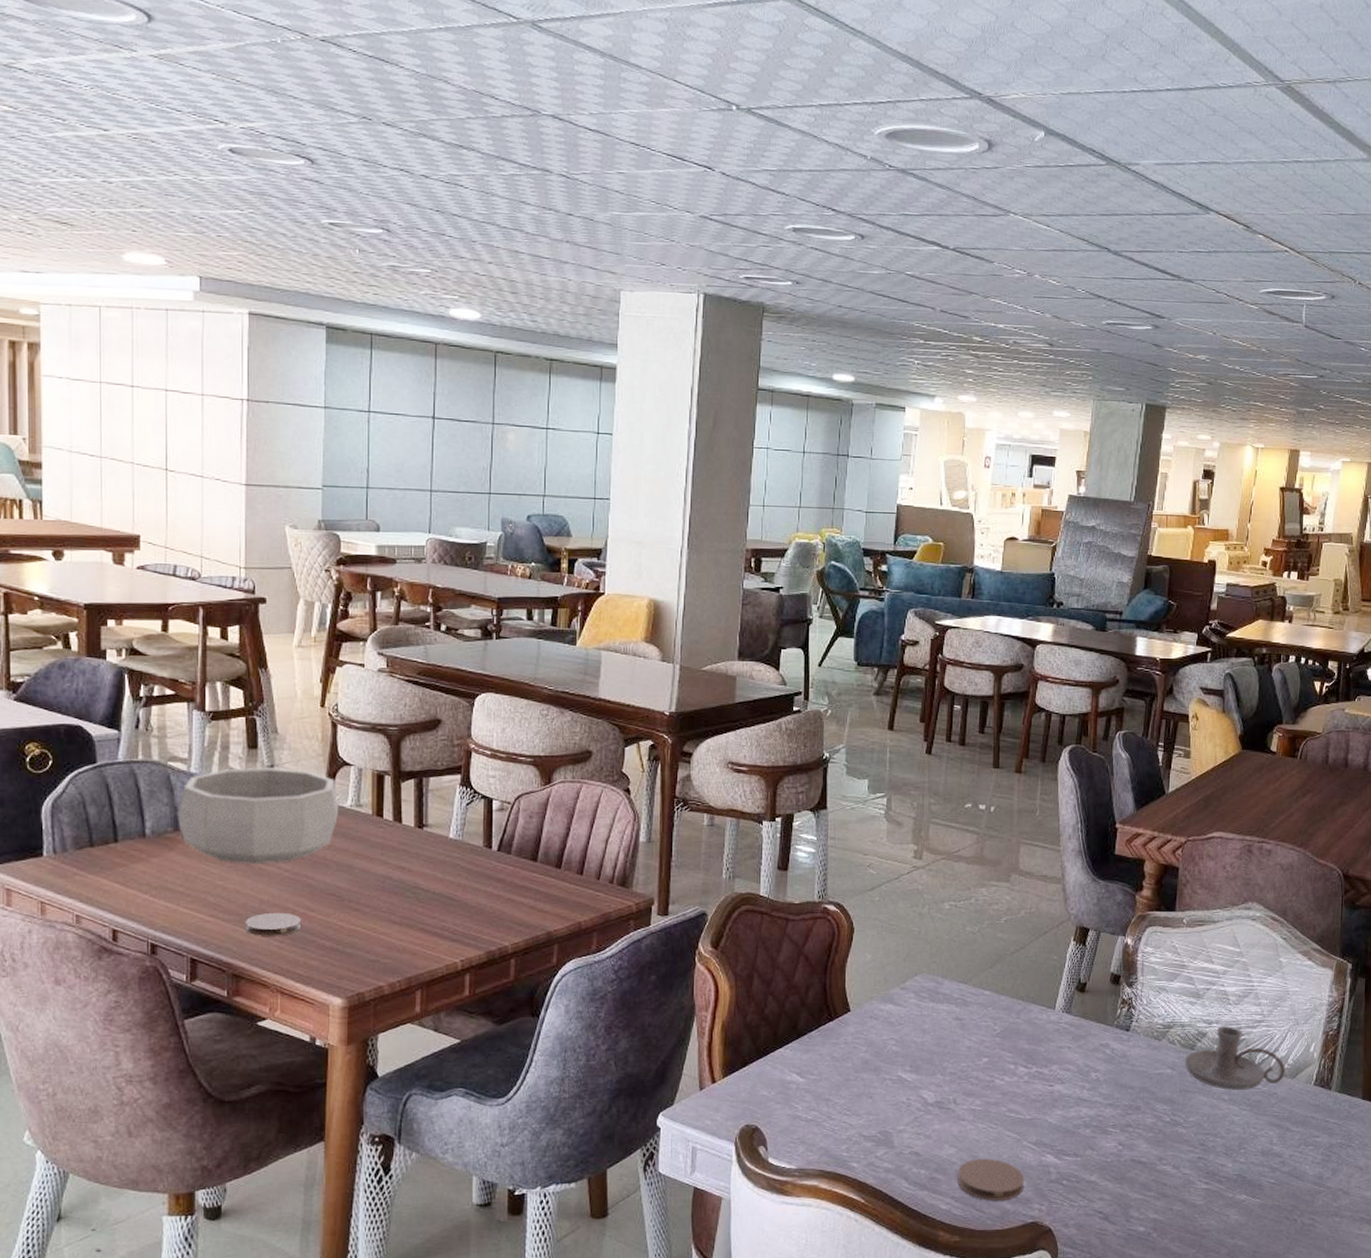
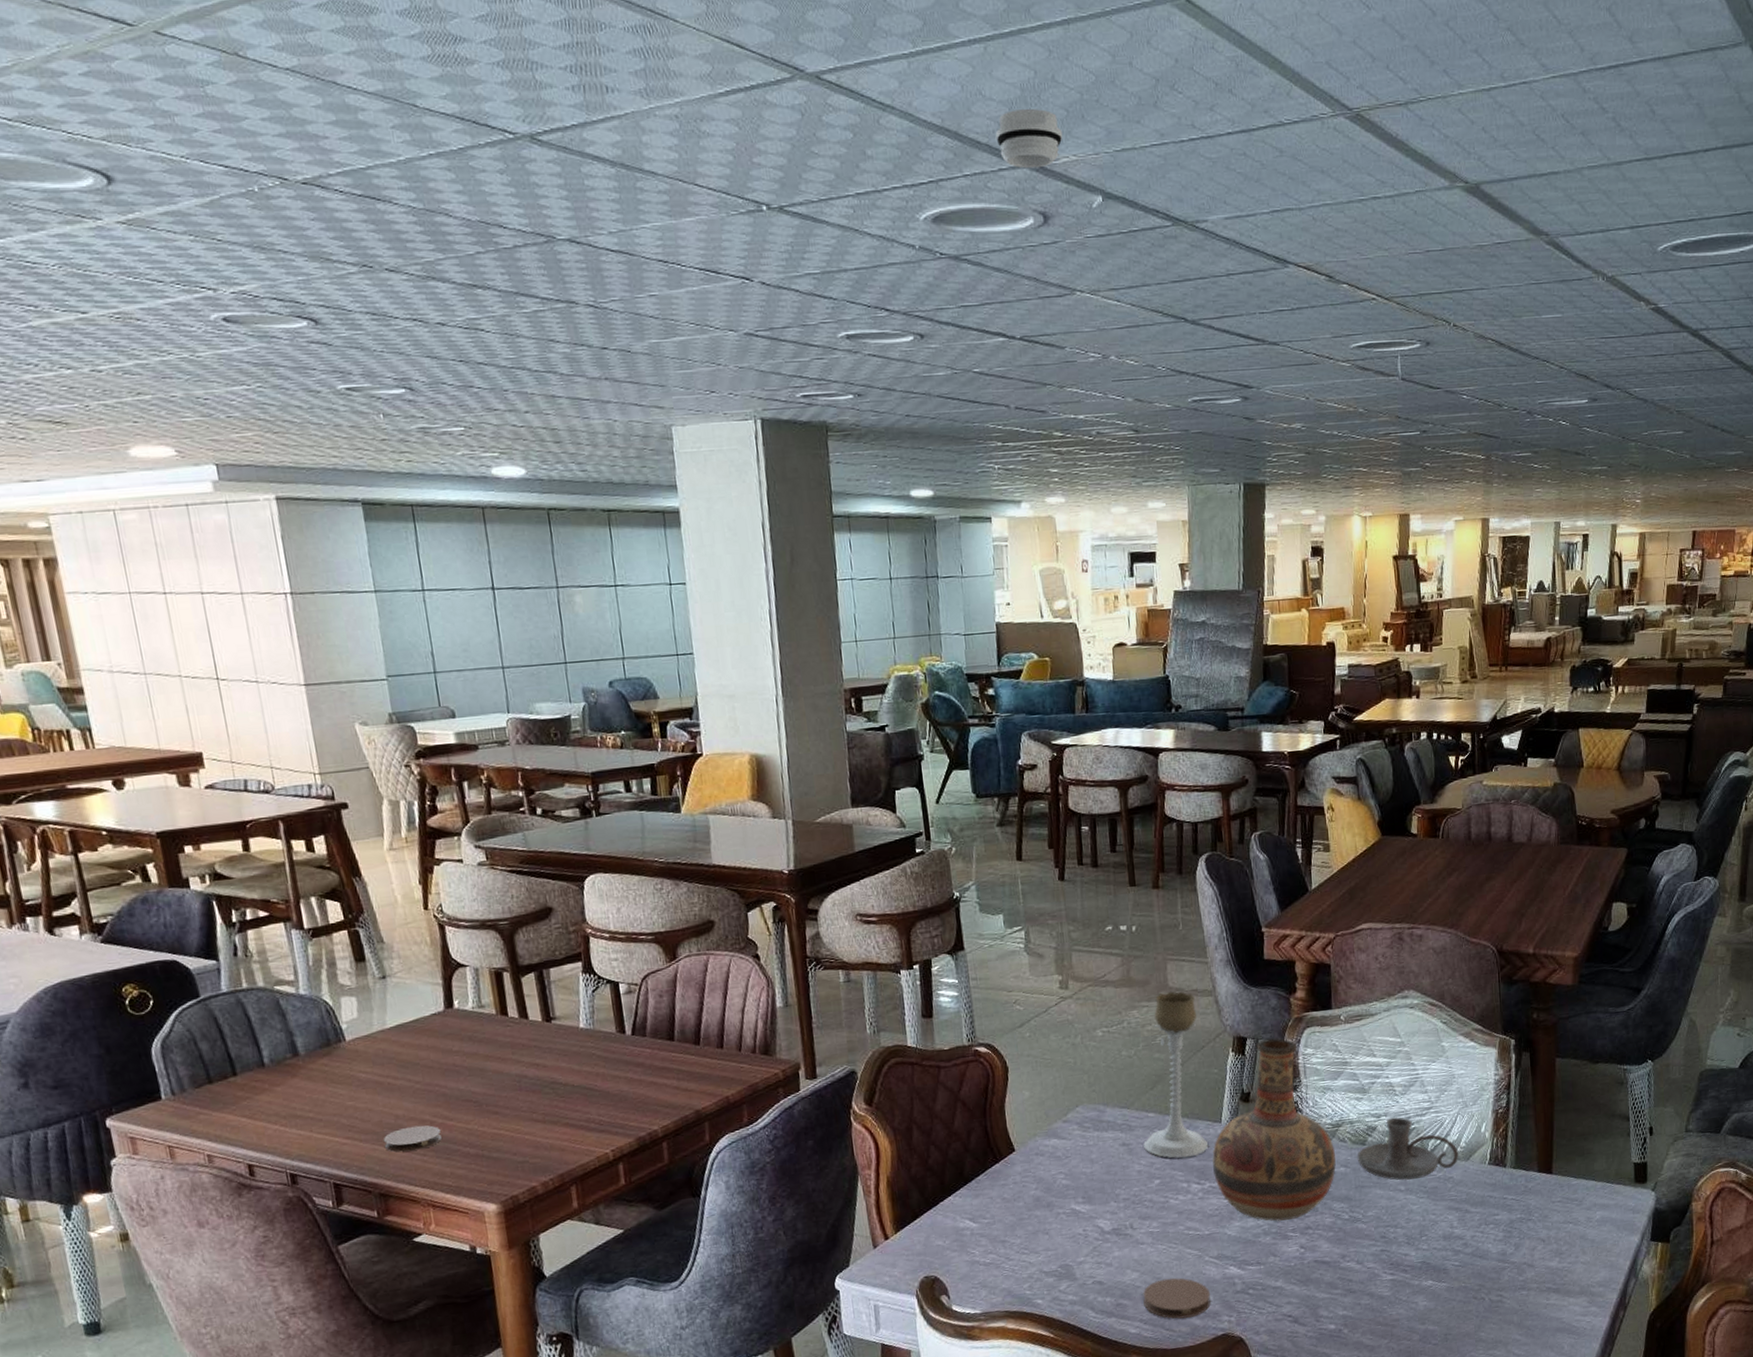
decorative bowl: present [178,767,339,864] -> none [293,977,461,1082]
smoke detector: none [953,47,1015,101] -> present [995,109,1063,169]
candle holder: none [976,874,1043,1040] -> present [1143,991,1208,1159]
vase: none [1042,932,1163,1115] -> present [1212,1038,1336,1221]

